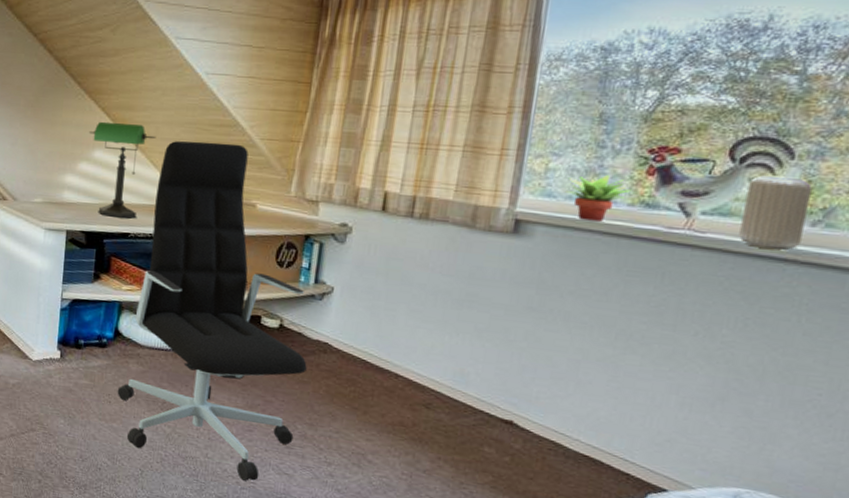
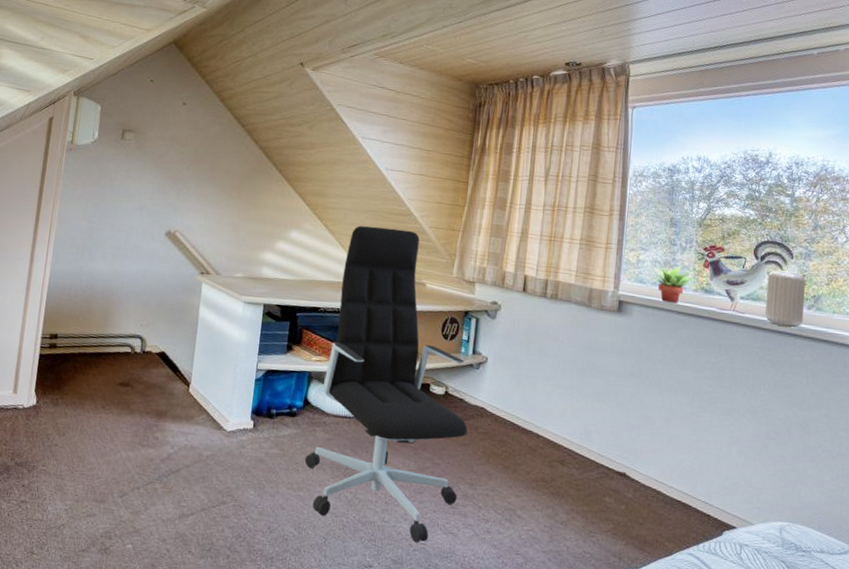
desk lamp: present [89,121,156,219] -> none [287,205,344,295]

